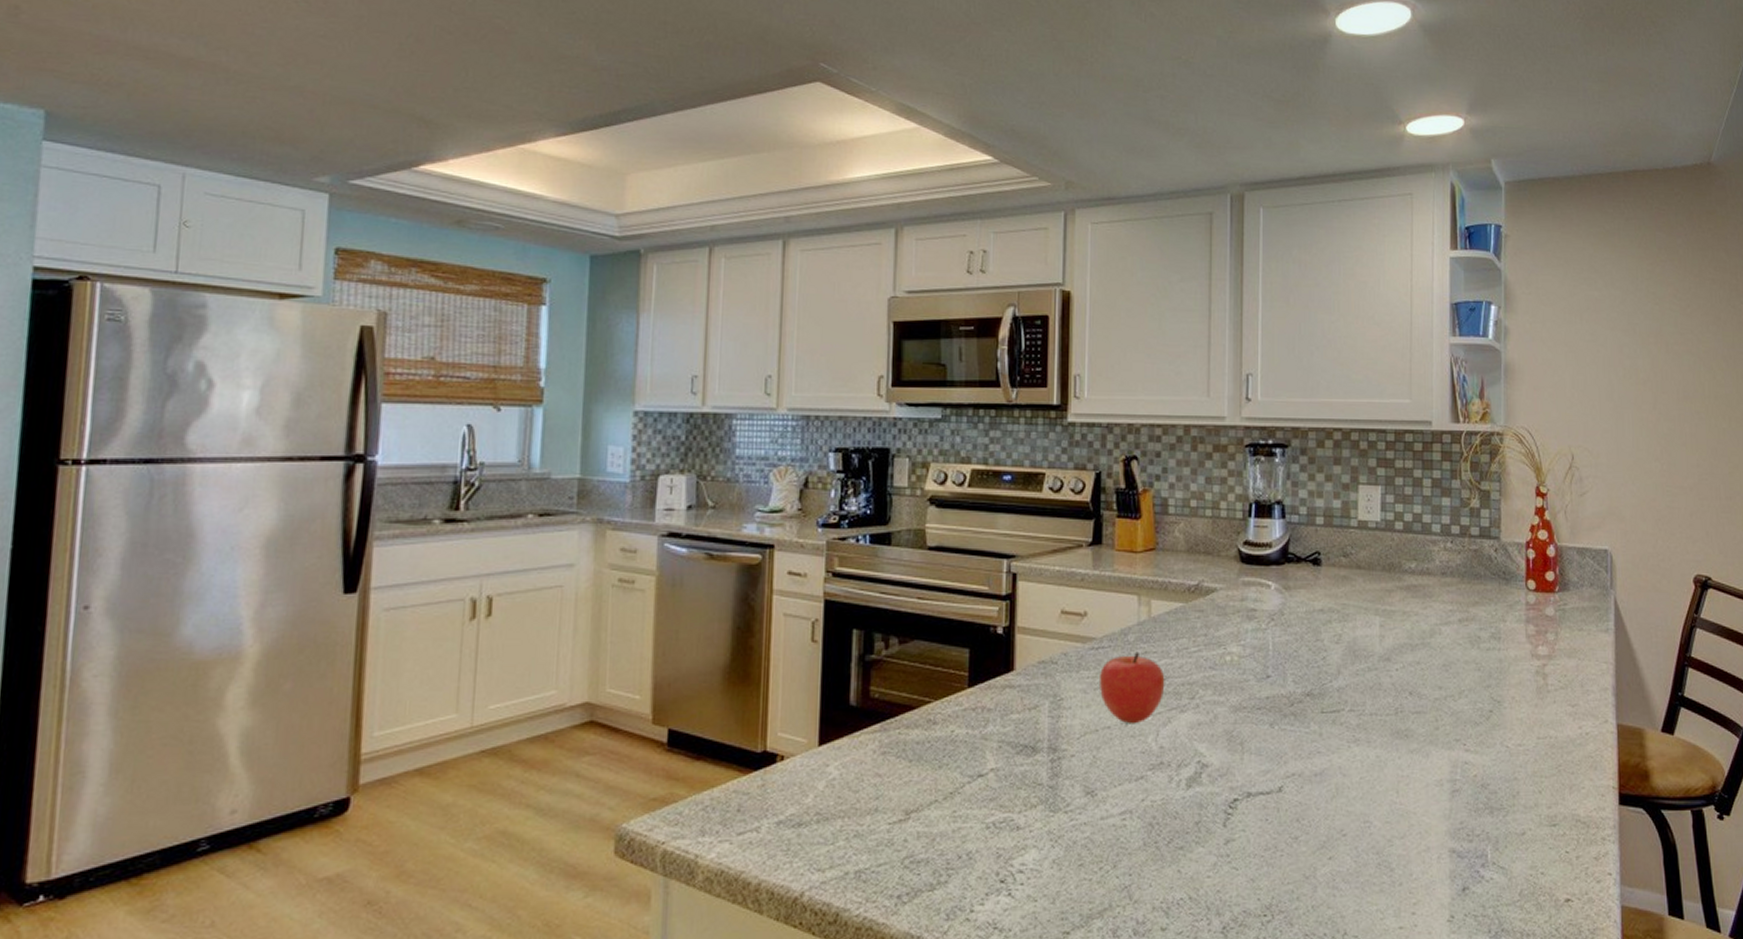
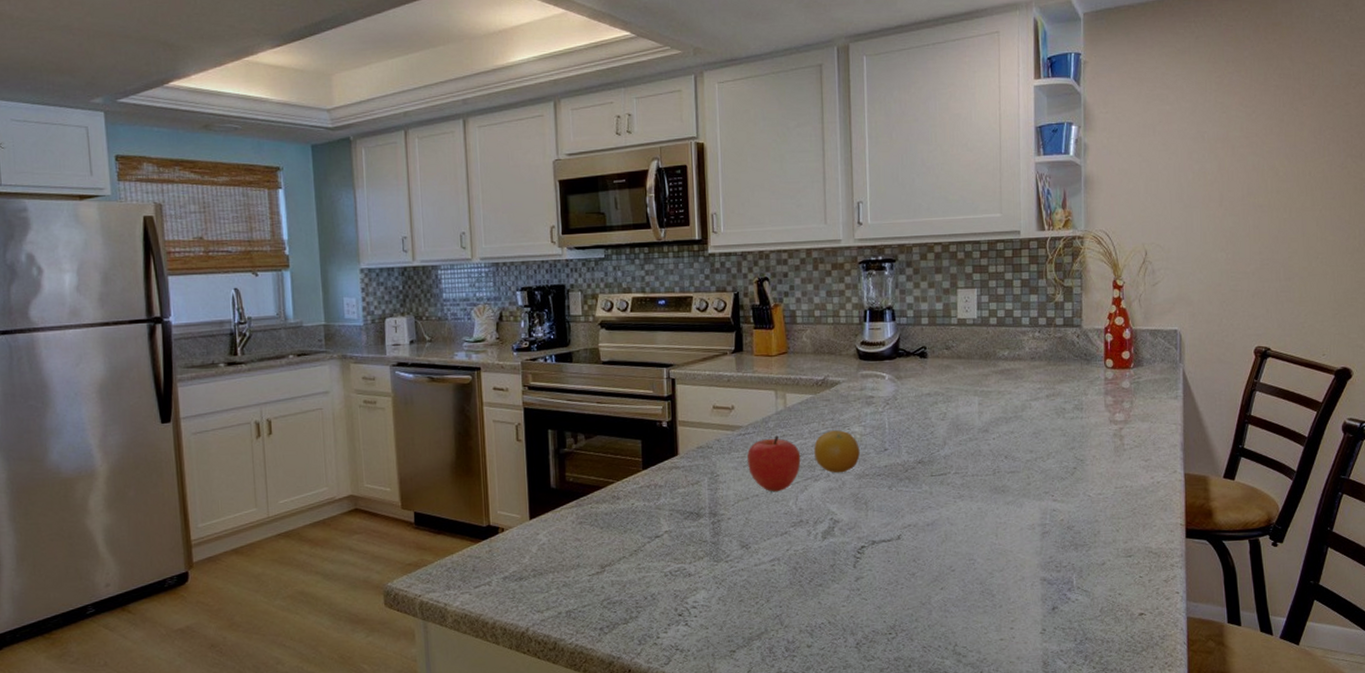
fruit: none [1182,649,1237,704] -> present [814,430,860,473]

